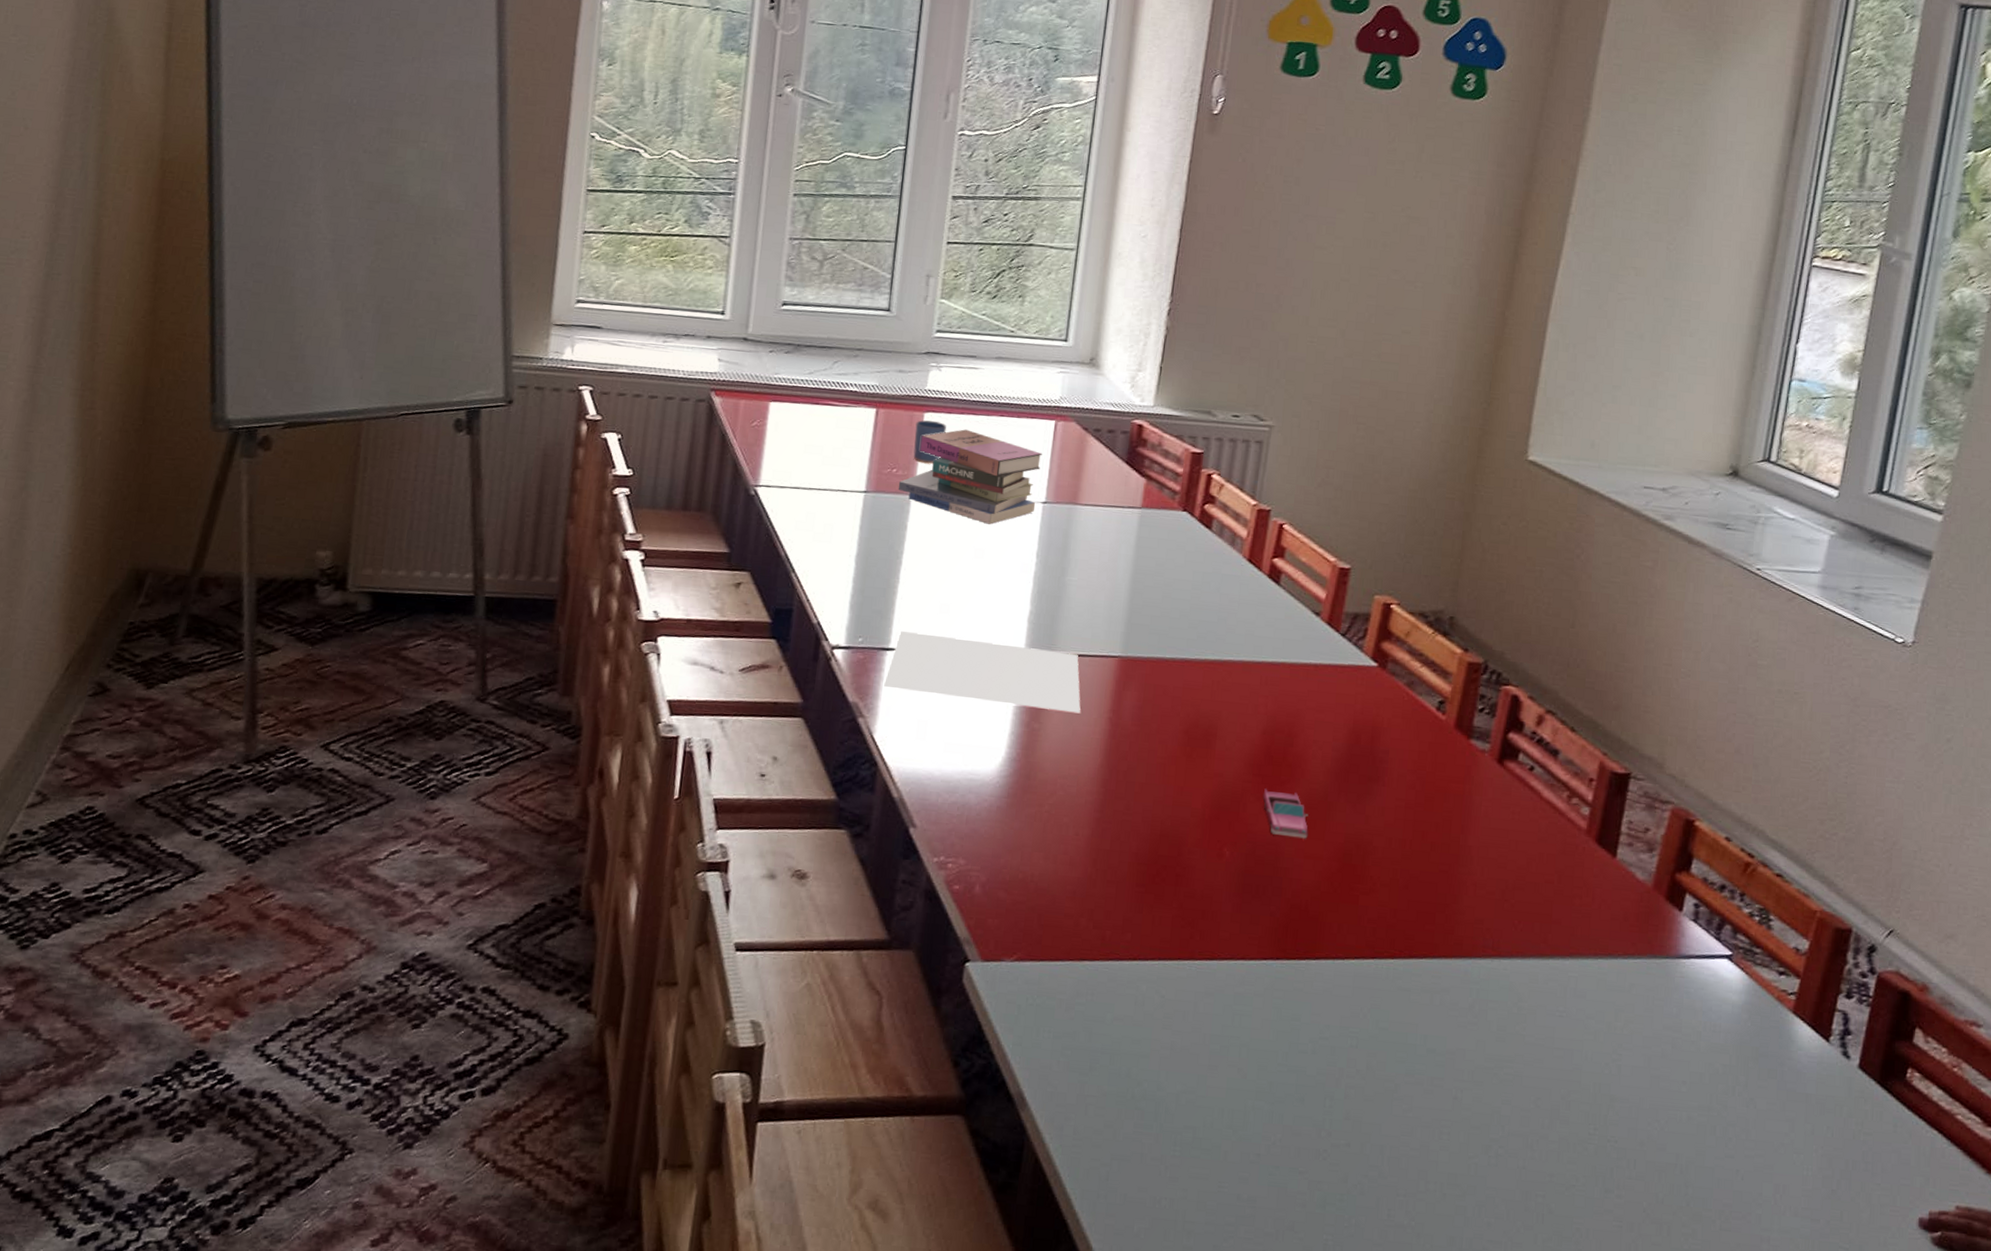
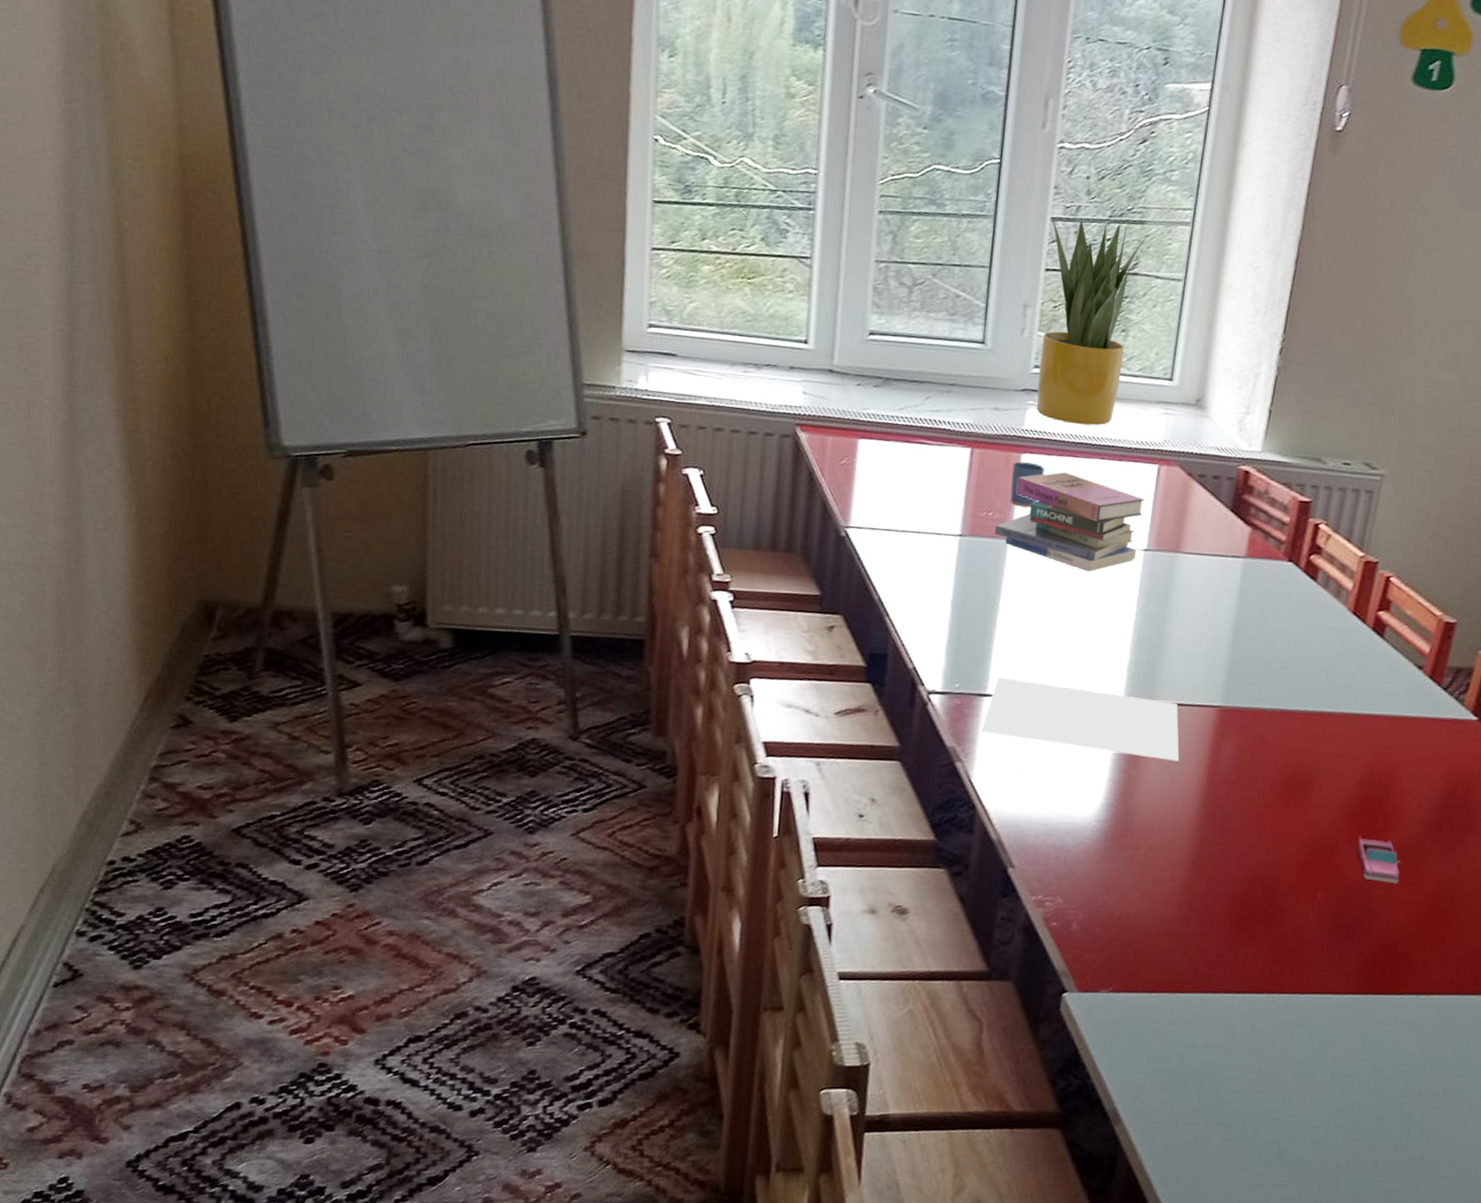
planter: none [938,197,1043,385] -> present [1036,219,1148,426]

